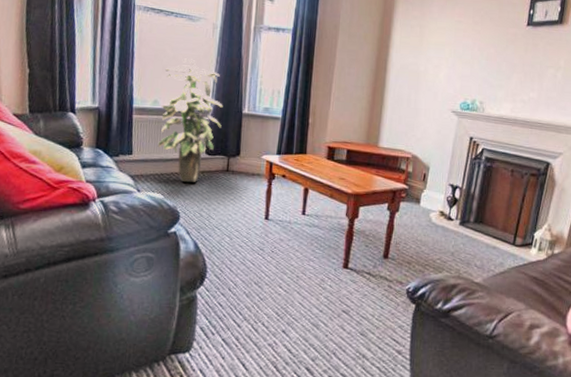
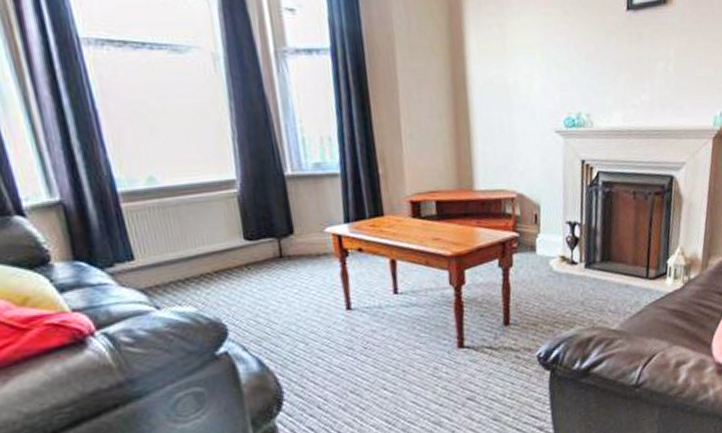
indoor plant: present [157,58,223,183] -> none [153,109,259,285]

